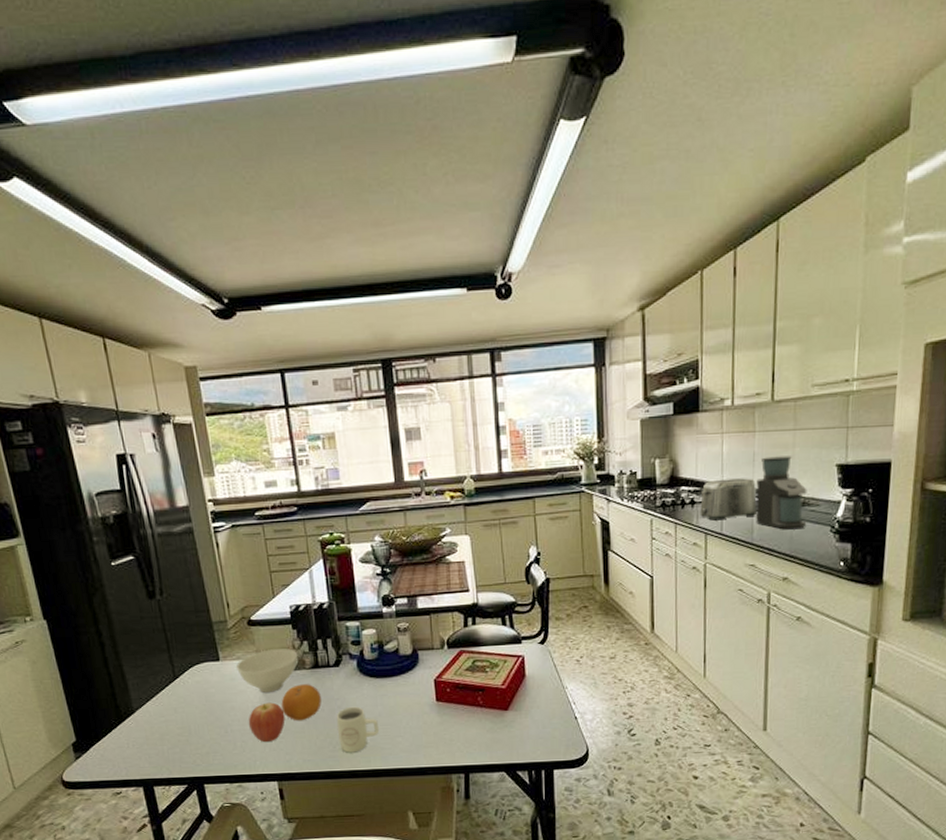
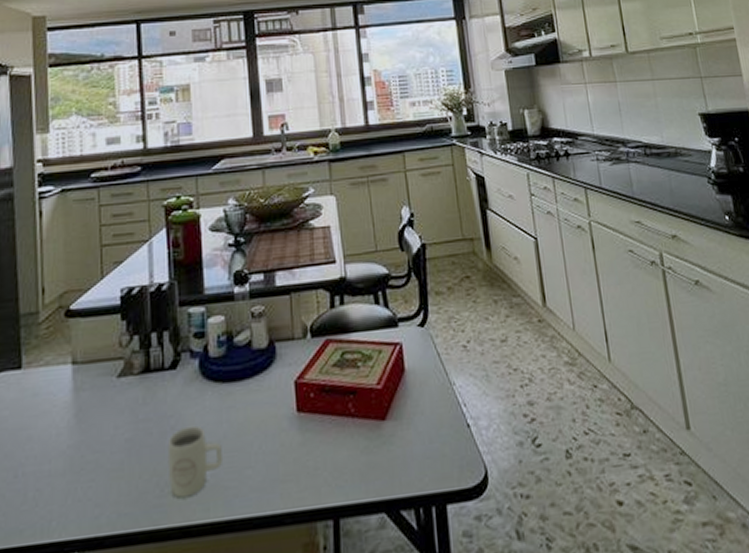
bowl: present [236,648,298,693] -> none [43,347,125,412]
fruit: present [248,702,285,743] -> none [48,426,99,490]
fruit: present [281,684,322,721] -> none [96,396,150,453]
toaster: present [700,478,758,521] -> none [573,128,633,174]
coffee grinder: present [755,456,807,529] -> none [626,105,684,181]

